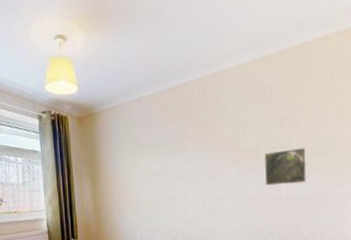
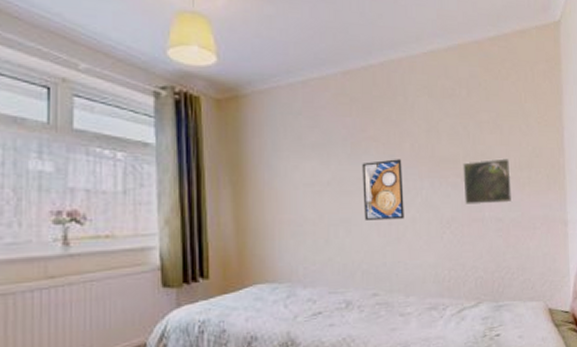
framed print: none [183,153,215,199] -> present [362,159,404,220]

